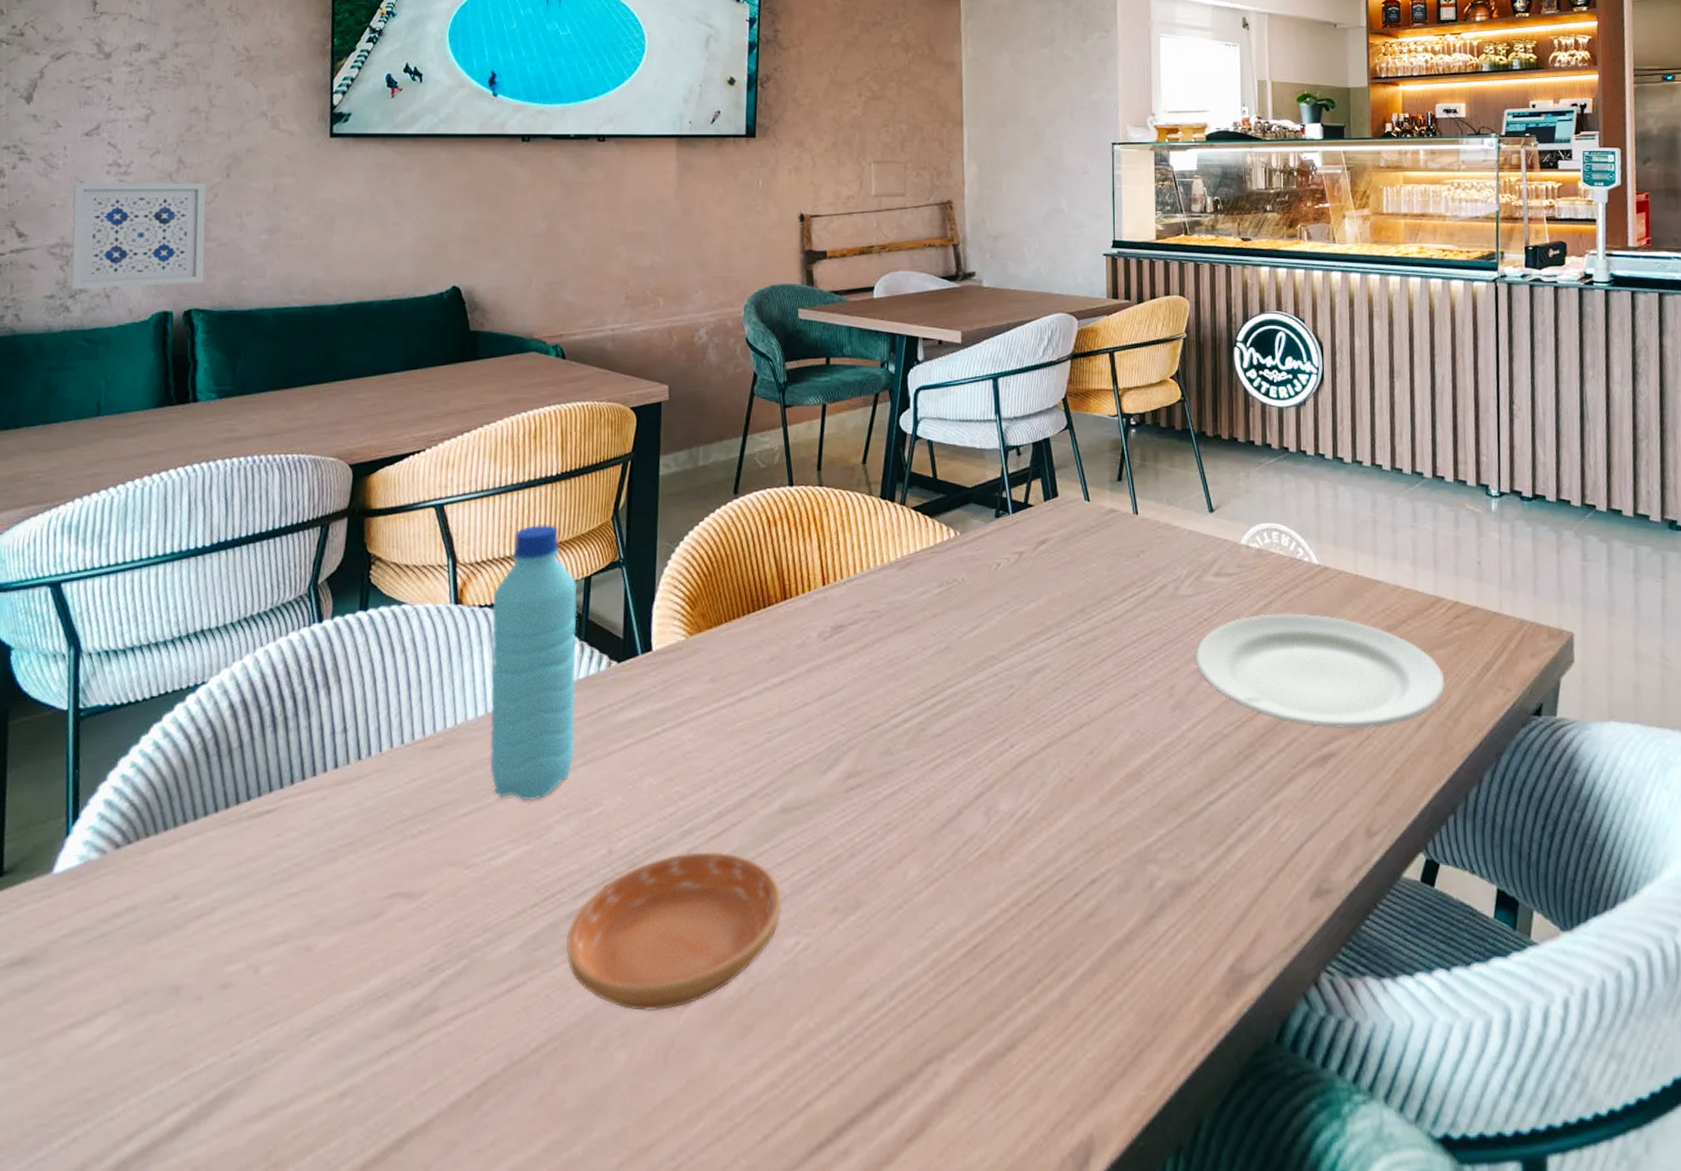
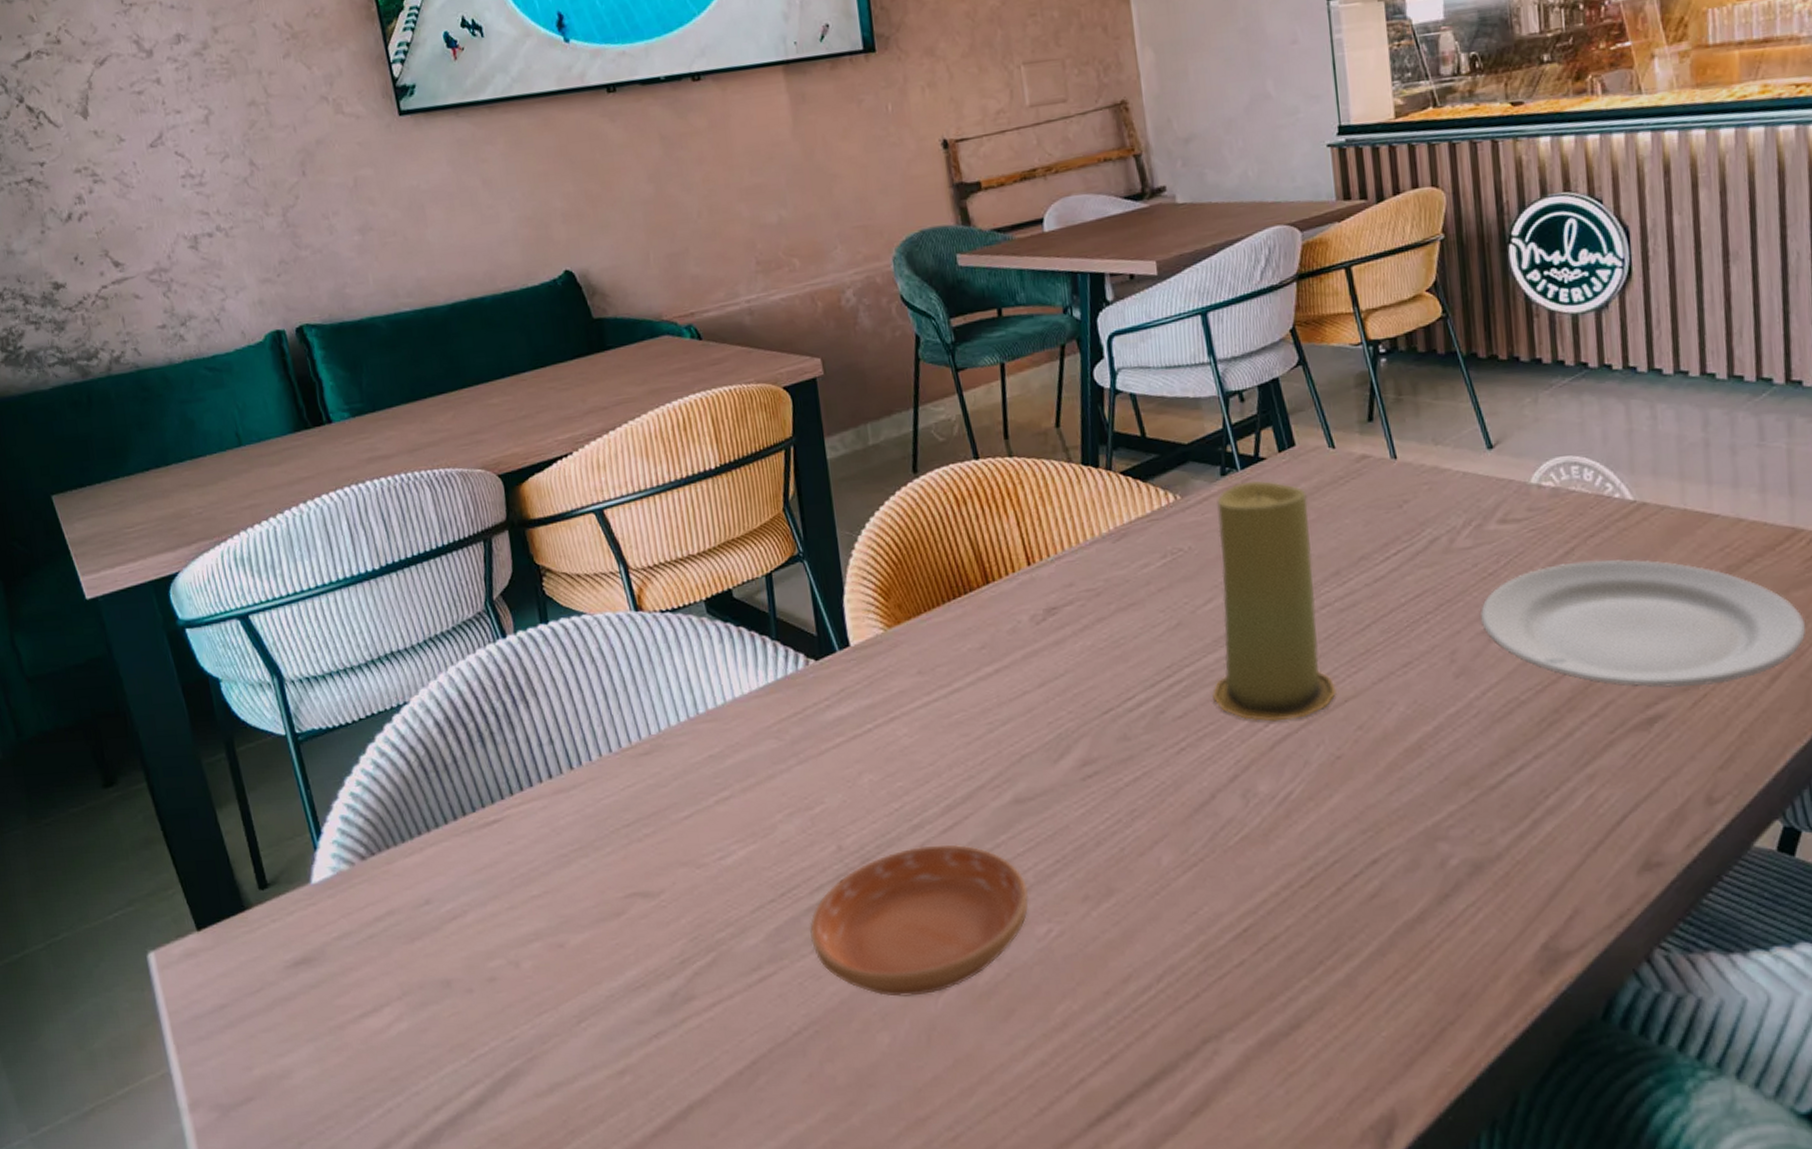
wall art: present [70,182,207,290] -> none [154,184,307,317]
water bottle: present [489,525,578,801] -> none [673,522,787,802]
candle: none [969,524,1073,743] -> present [1213,480,1337,722]

